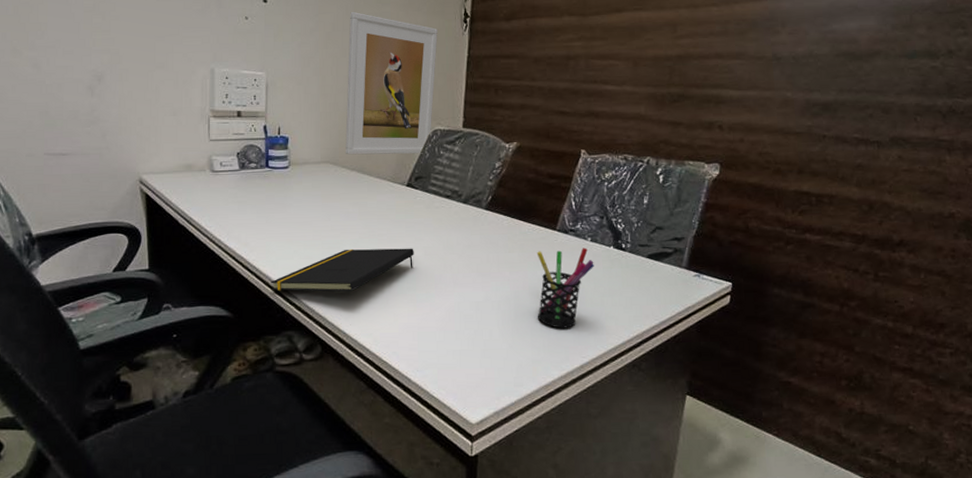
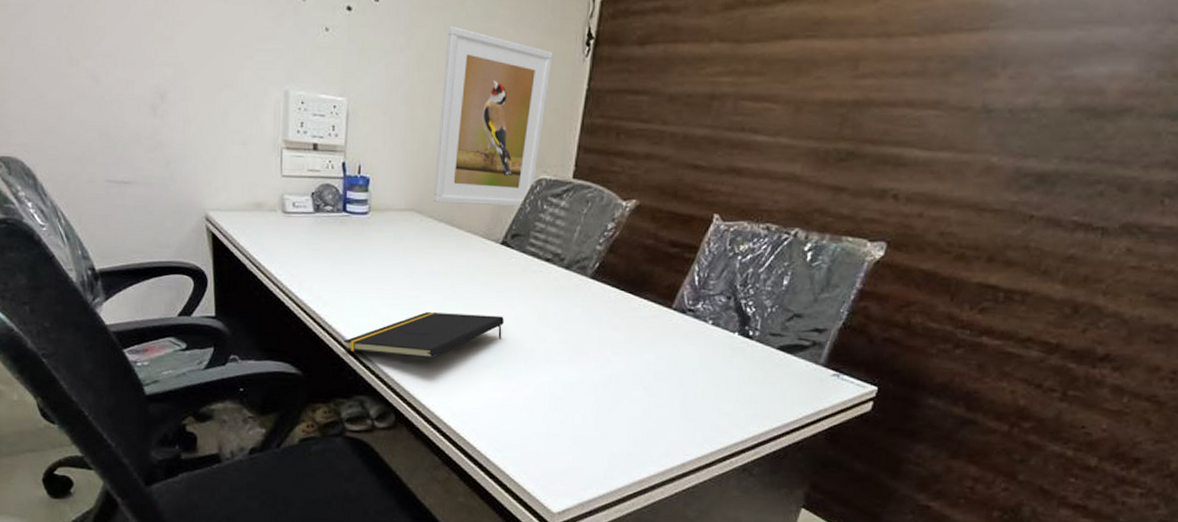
pen holder: present [536,247,594,328] -> none [638,331,713,421]

